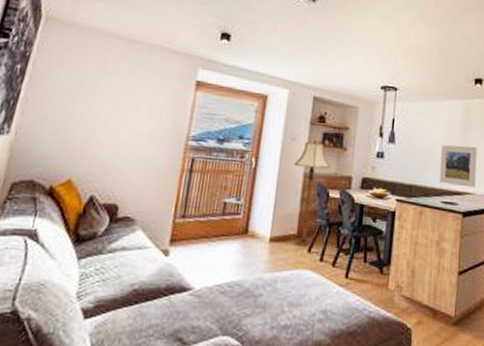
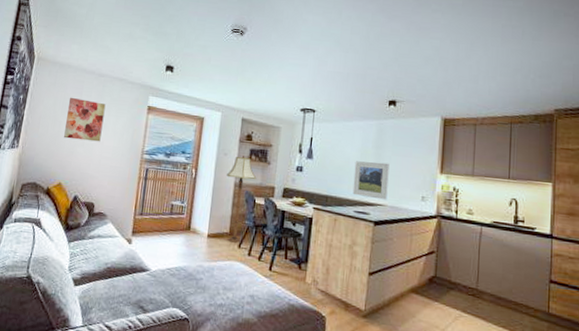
wall art: none [78,68,140,126] -> present [64,97,106,142]

